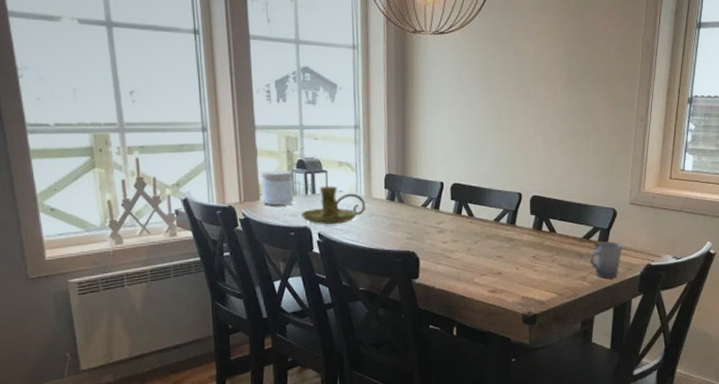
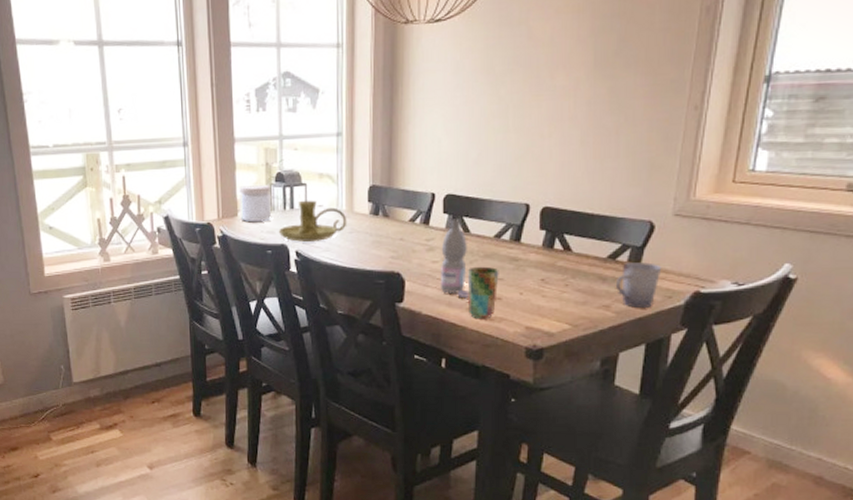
water bottle: none [450,204,475,273] -> present [441,218,470,297]
cup: none [474,246,499,291] -> present [468,266,499,318]

